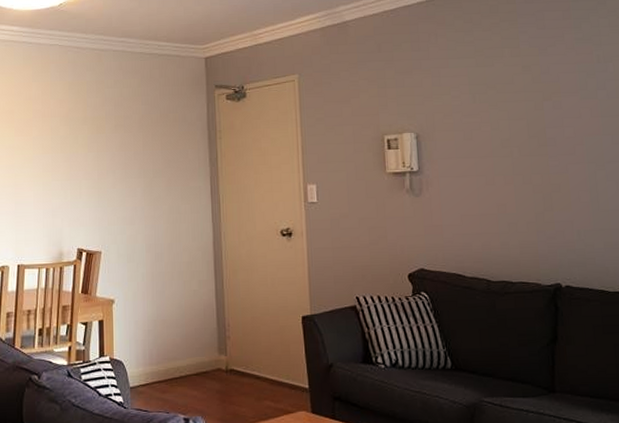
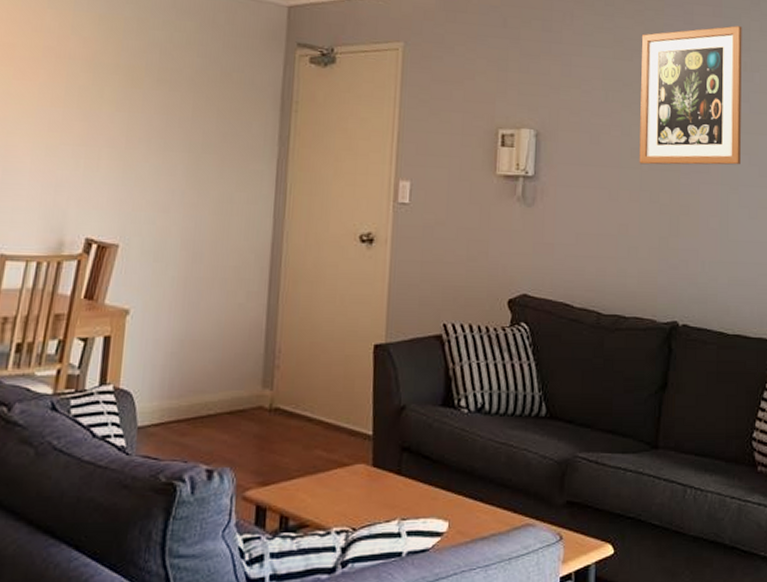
wall art: none [499,25,604,153] -> present [639,26,742,165]

